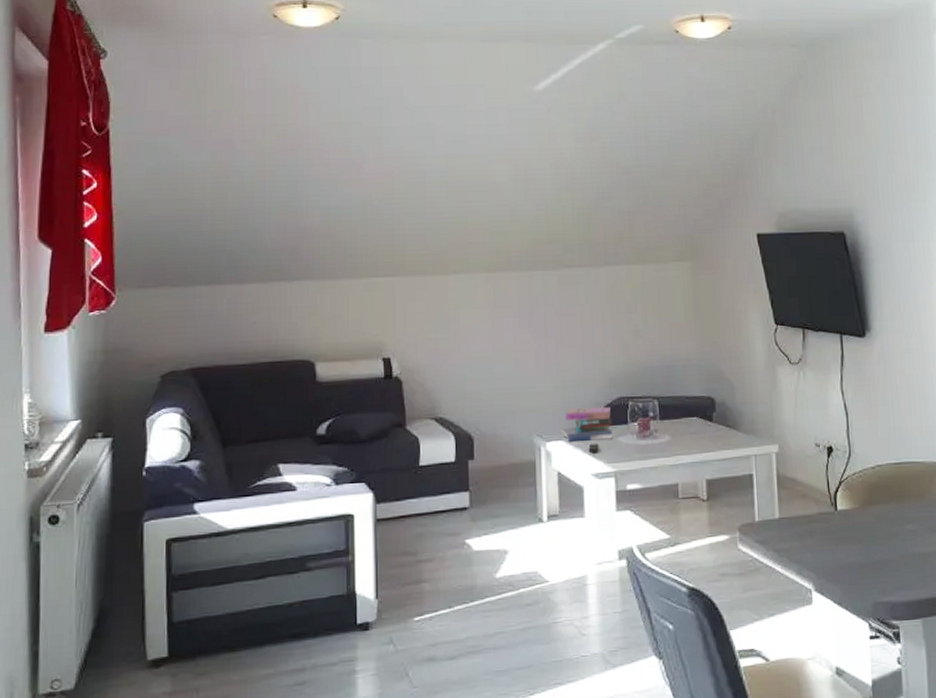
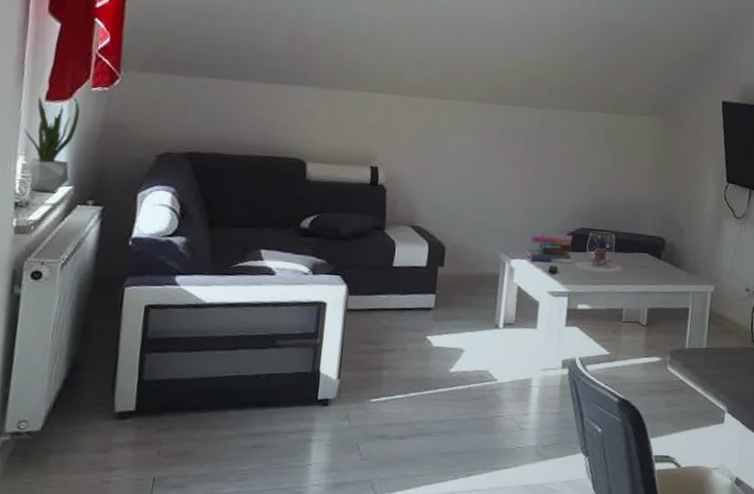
potted plant: none [26,326,80,430] -> present [24,97,80,193]

